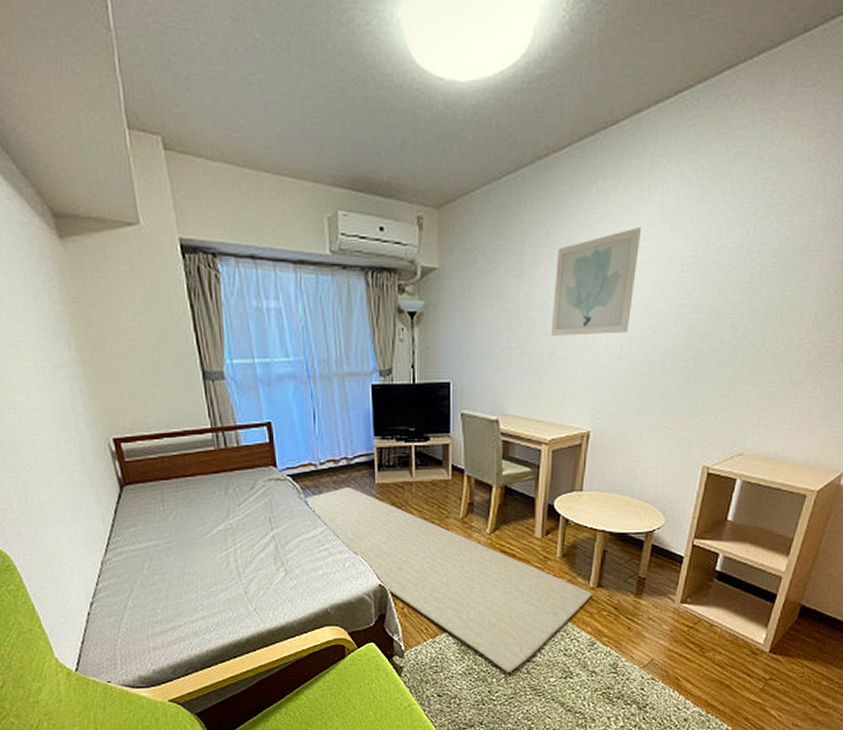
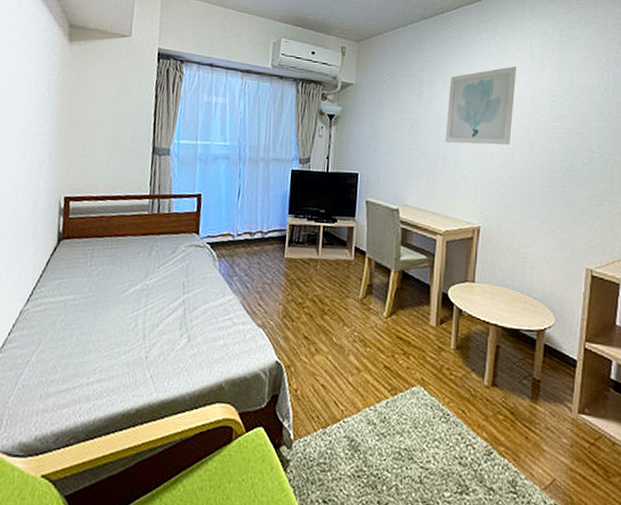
rug: present [304,487,592,672] -> none [219,259,487,480]

